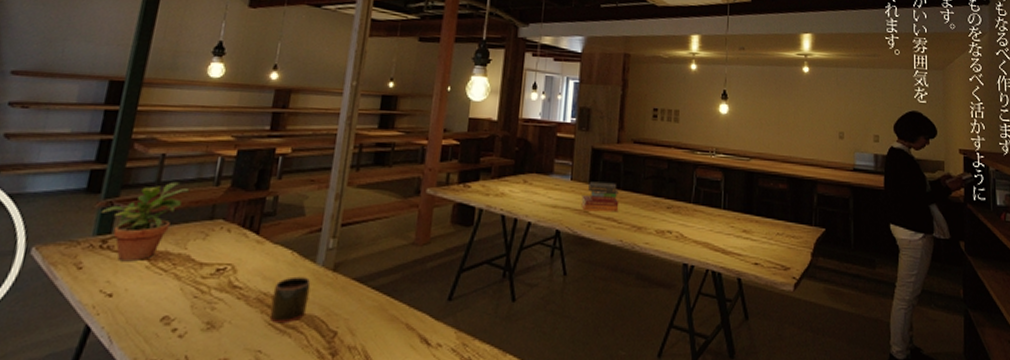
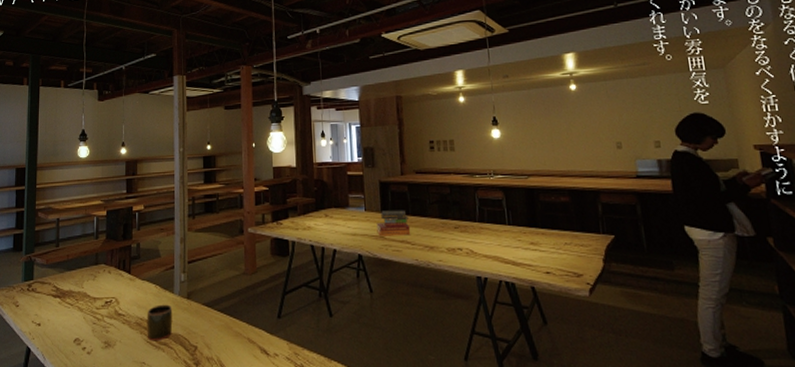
potted plant: present [101,181,190,262] -> none [24,238,79,300]

